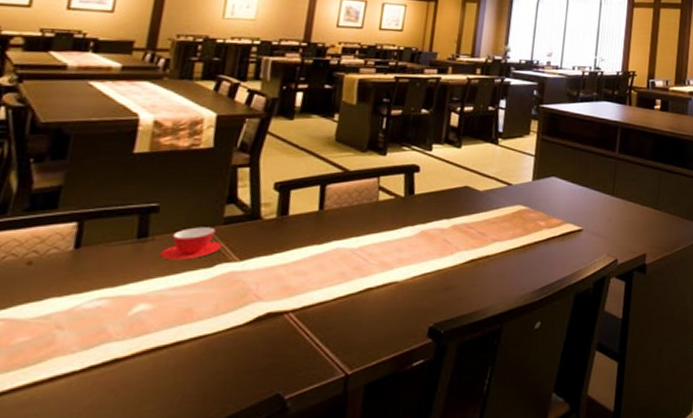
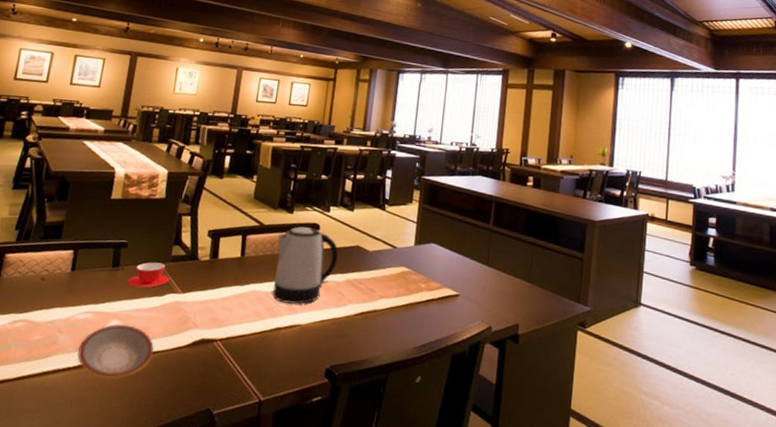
plate: none [86,307,202,378] -> present [77,324,155,379]
kettle: none [361,169,444,260] -> present [273,226,339,305]

